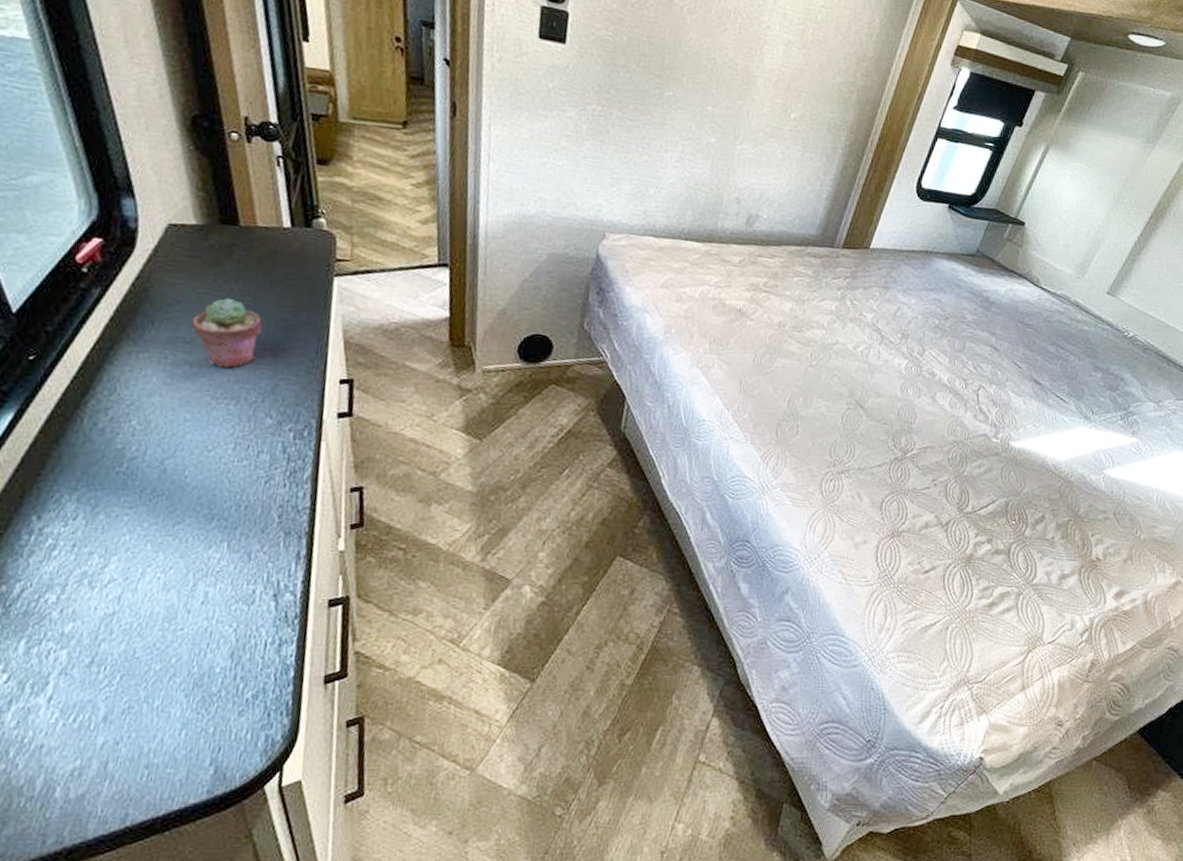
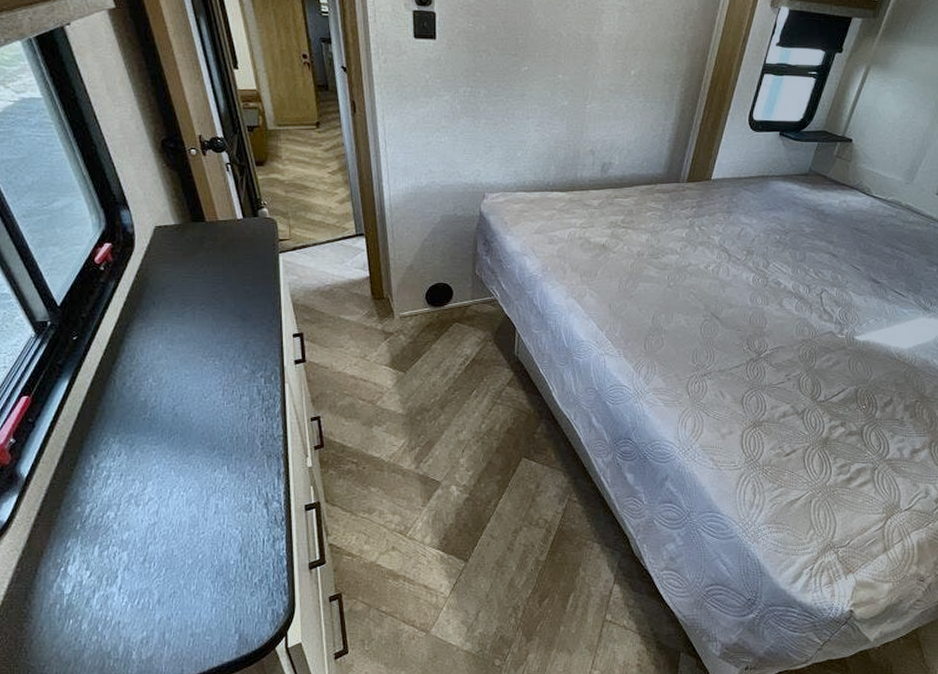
potted succulent: present [192,297,263,368] -> none [182,278,232,333]

